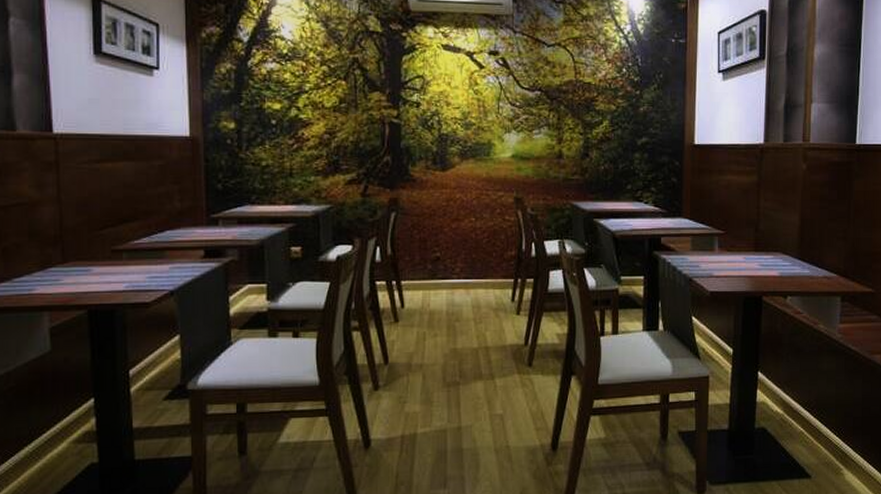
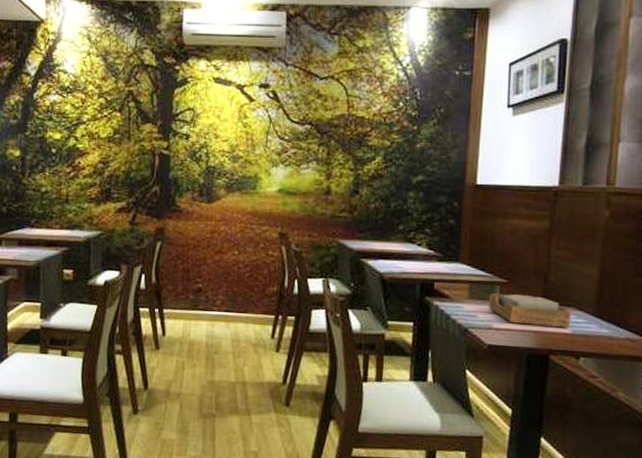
napkin holder: none [708,244,779,272] -> present [488,293,572,328]

